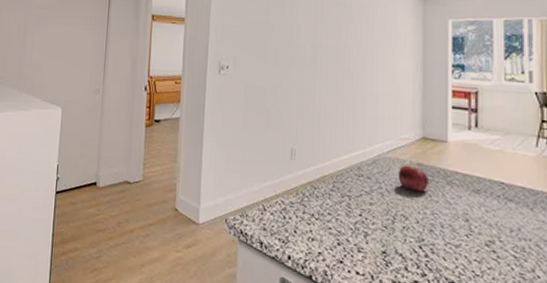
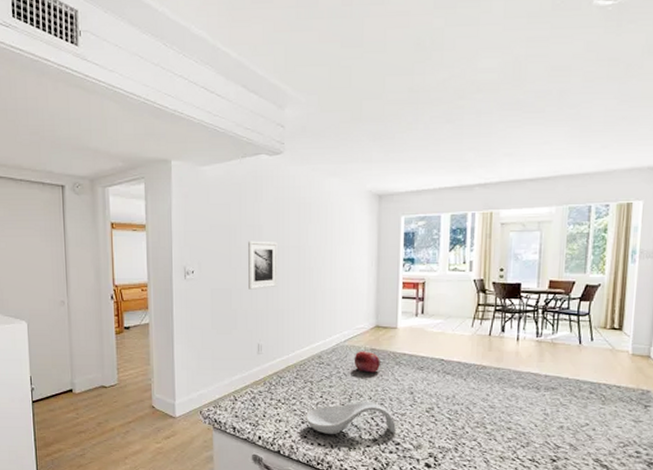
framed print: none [284,38,316,89] -> present [248,241,278,290]
spoon rest: none [342,225,449,269] -> present [306,402,396,435]

